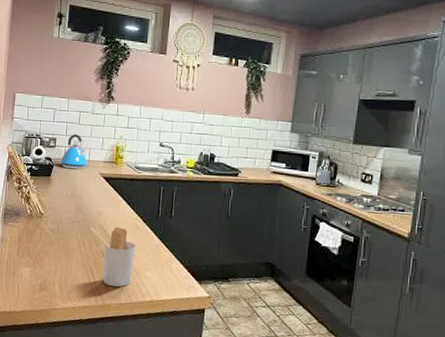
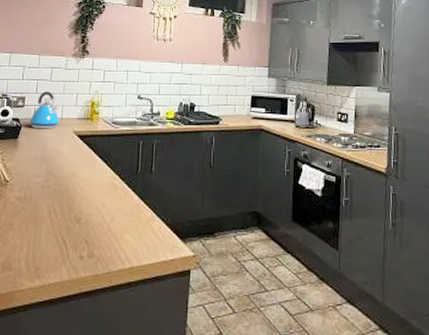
utensil holder: present [89,223,136,287] -> none [61,186,114,257]

